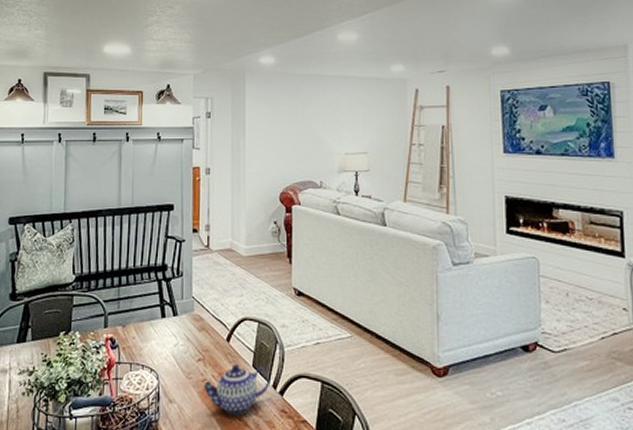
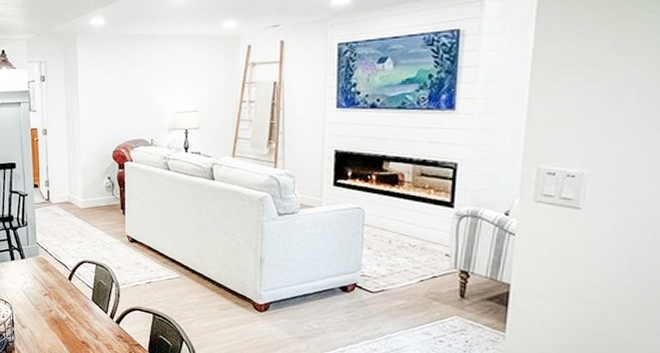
teapot: present [203,364,269,415] -> none [50,298,107,339]

